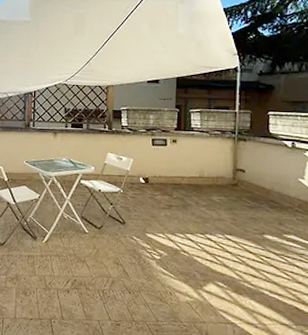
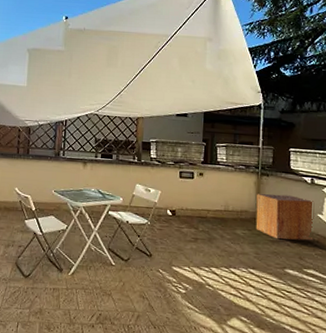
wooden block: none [232,159,296,206] -> present [255,194,315,241]

